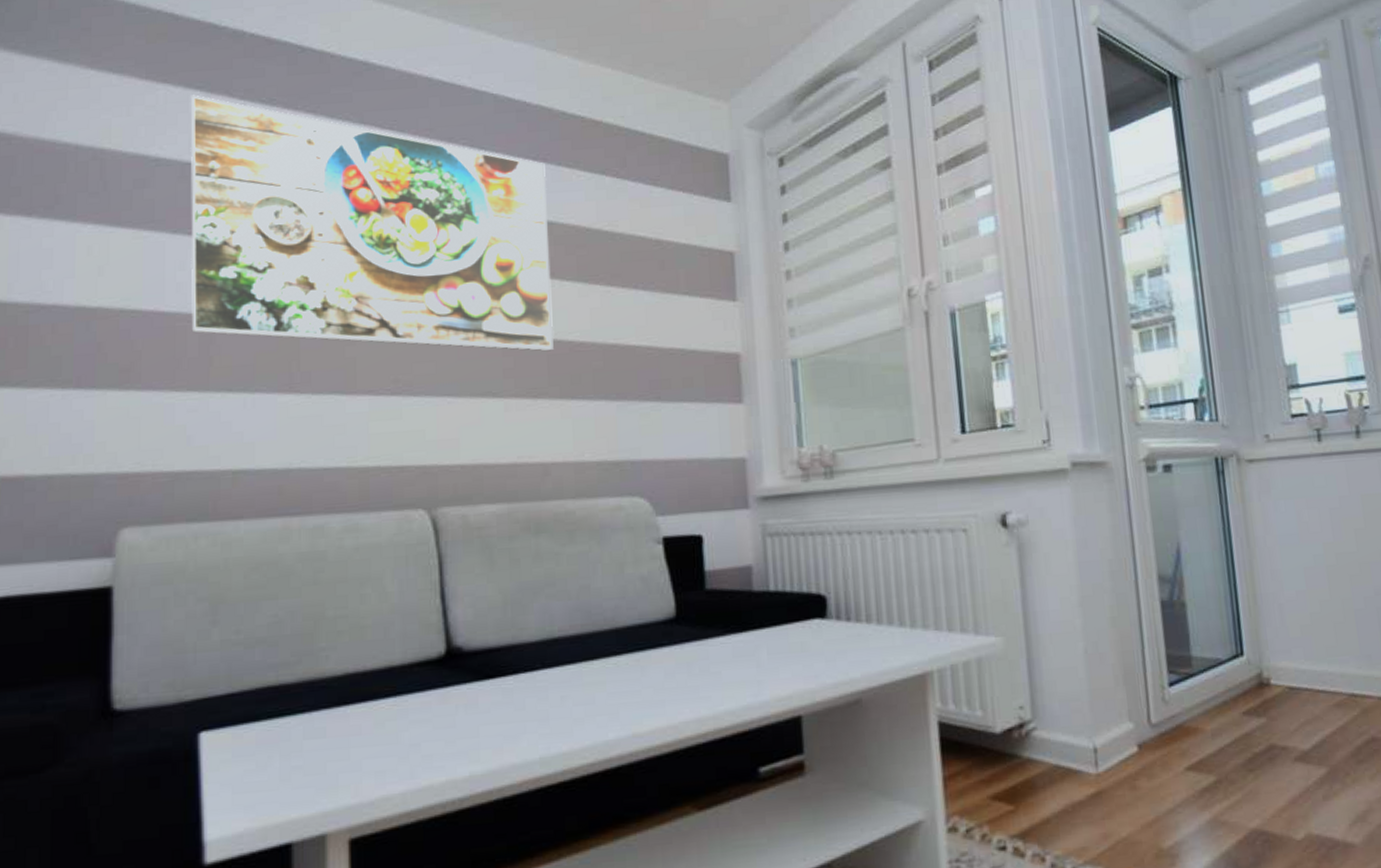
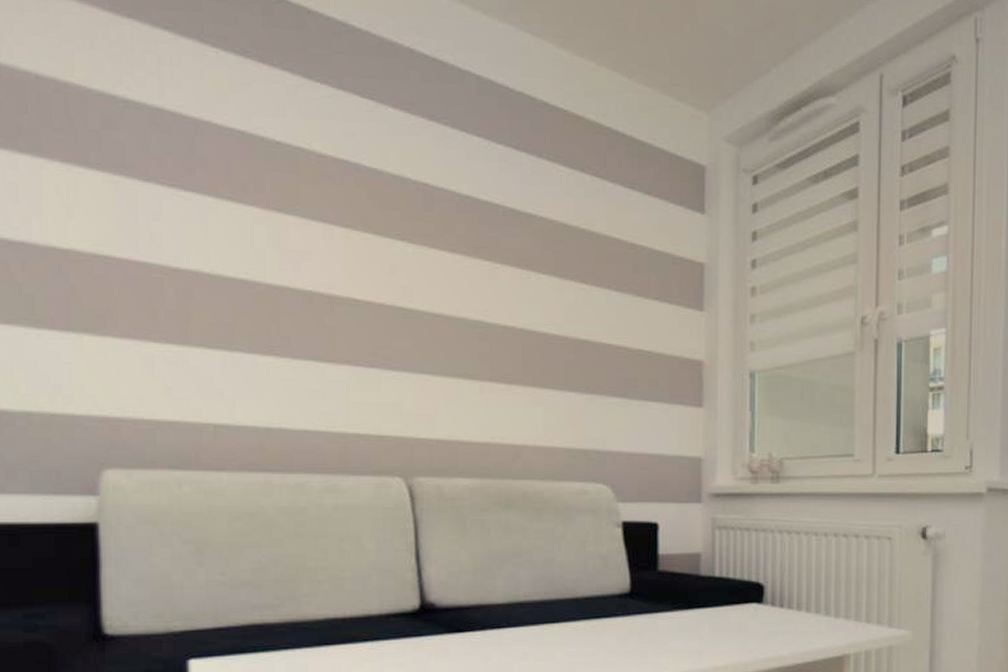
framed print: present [190,94,555,351] -> none [158,35,530,341]

